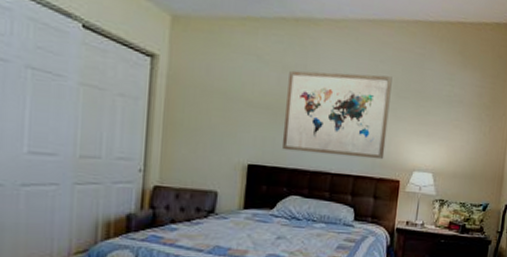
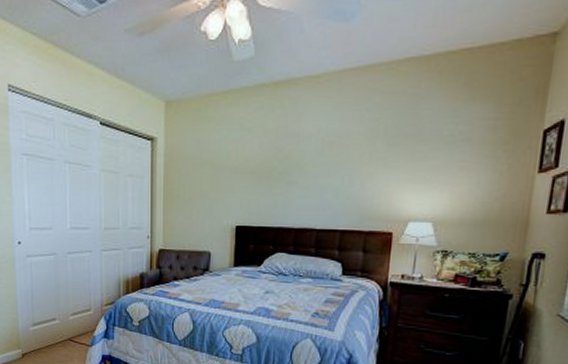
wall art: present [281,70,392,160] -> none [266,124,381,212]

